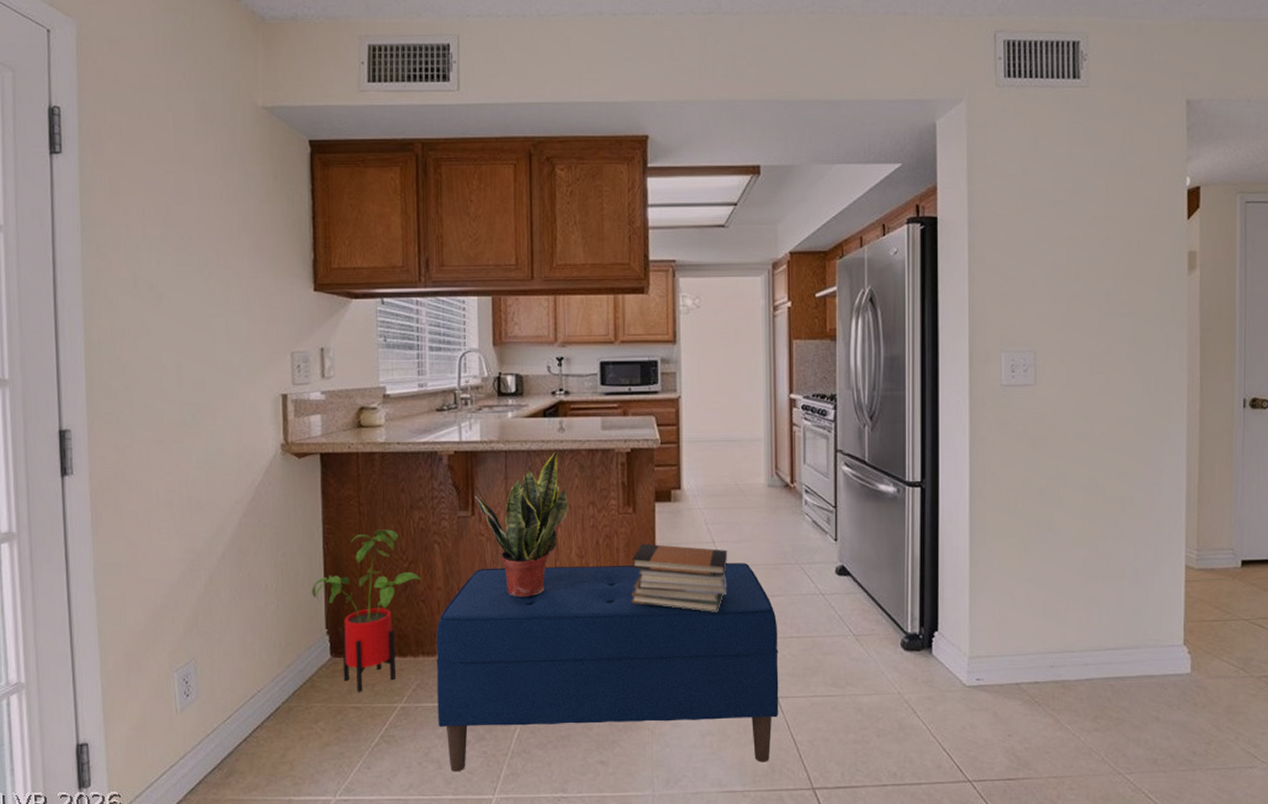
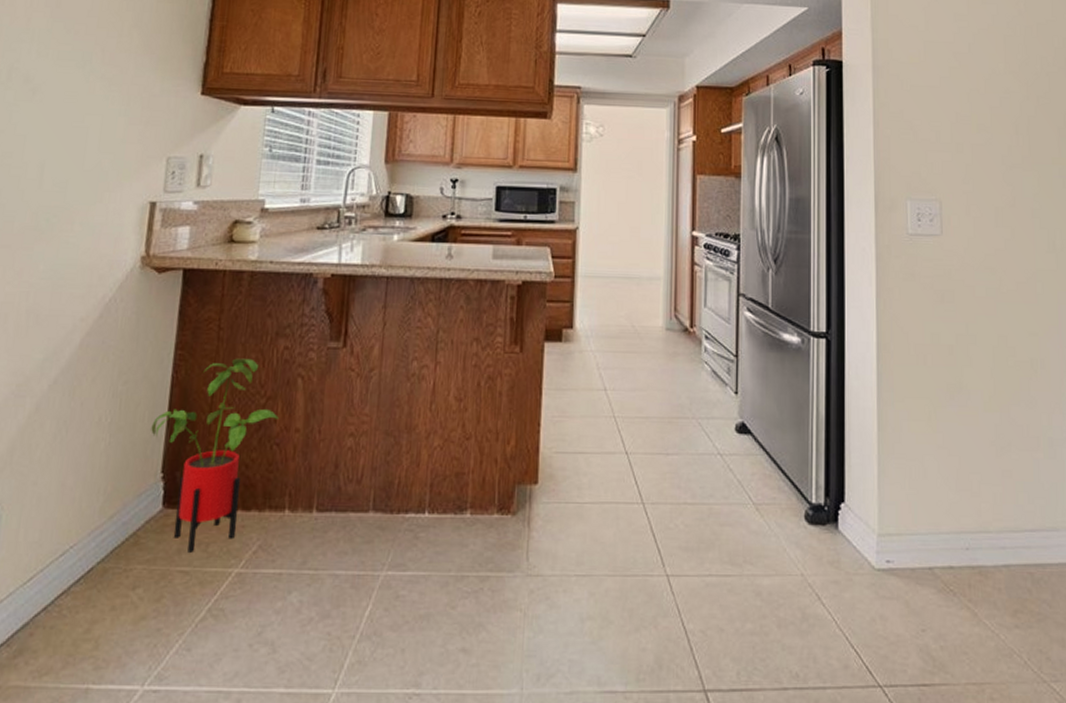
bench: present [436,563,779,772] -> none [277,408,671,658]
potted plant: present [475,451,568,597] -> none [348,280,451,444]
book stack: present [630,543,728,613] -> none [510,387,620,472]

